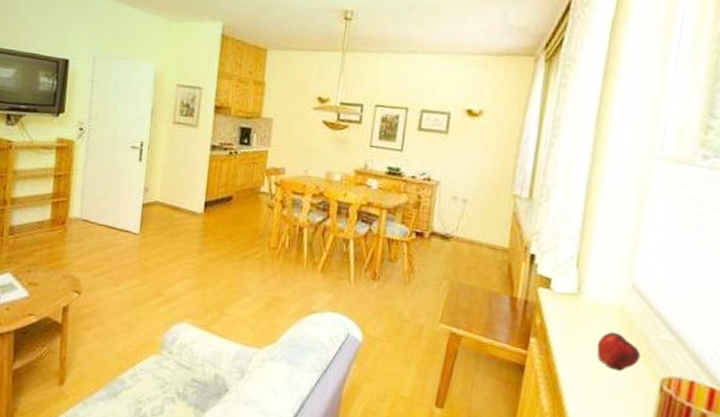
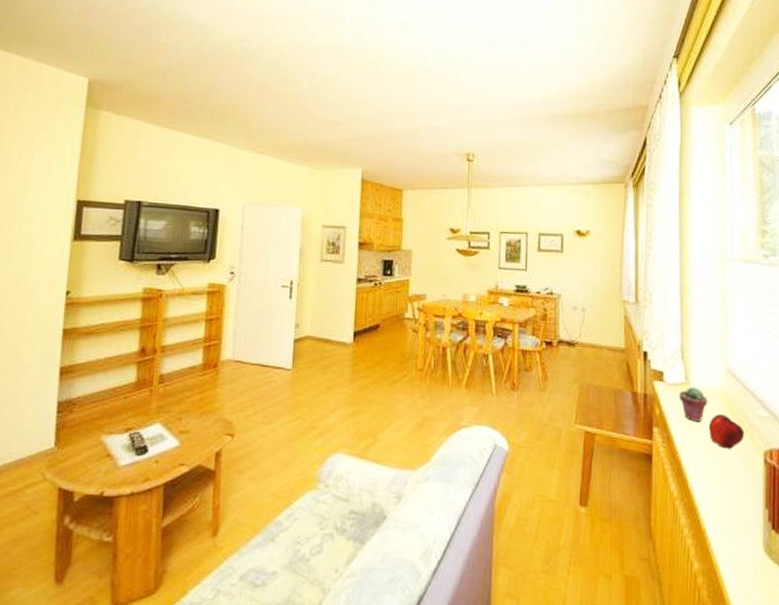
potted succulent: none [566,298,602,338] -> present [678,386,708,422]

